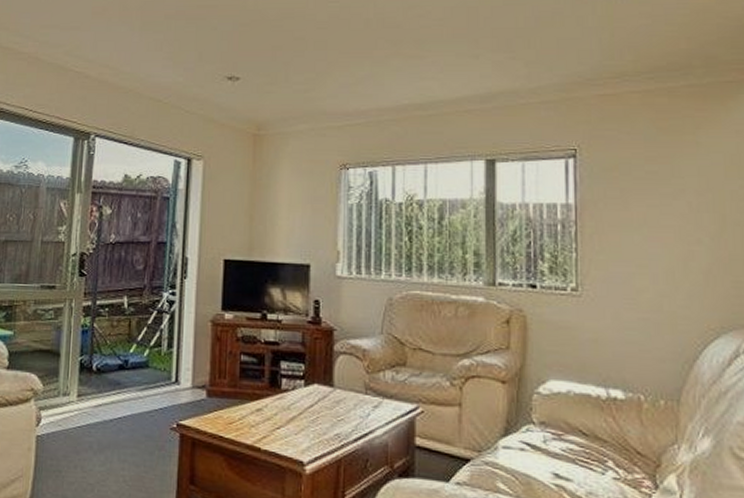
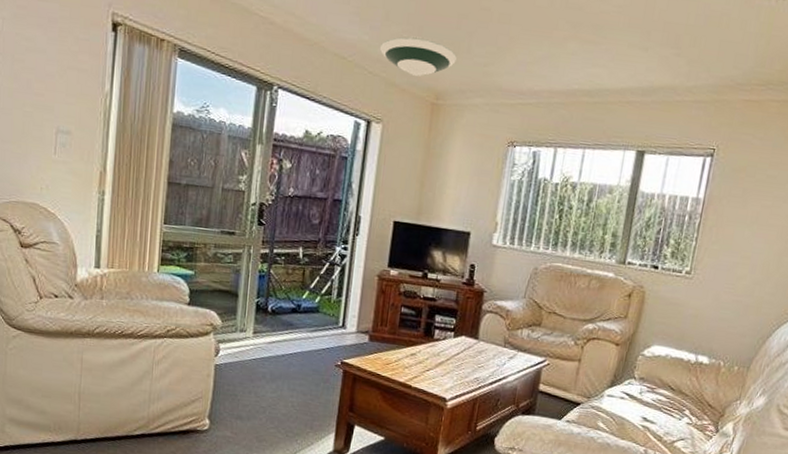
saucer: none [195,74,275,110] -> present [379,37,457,77]

